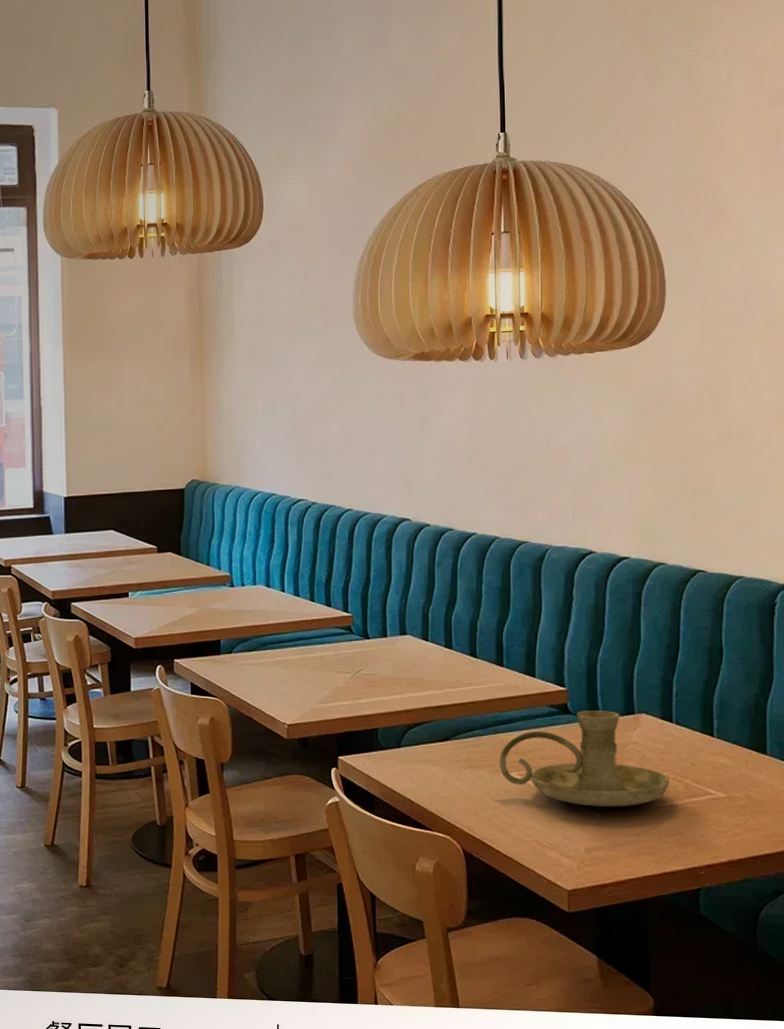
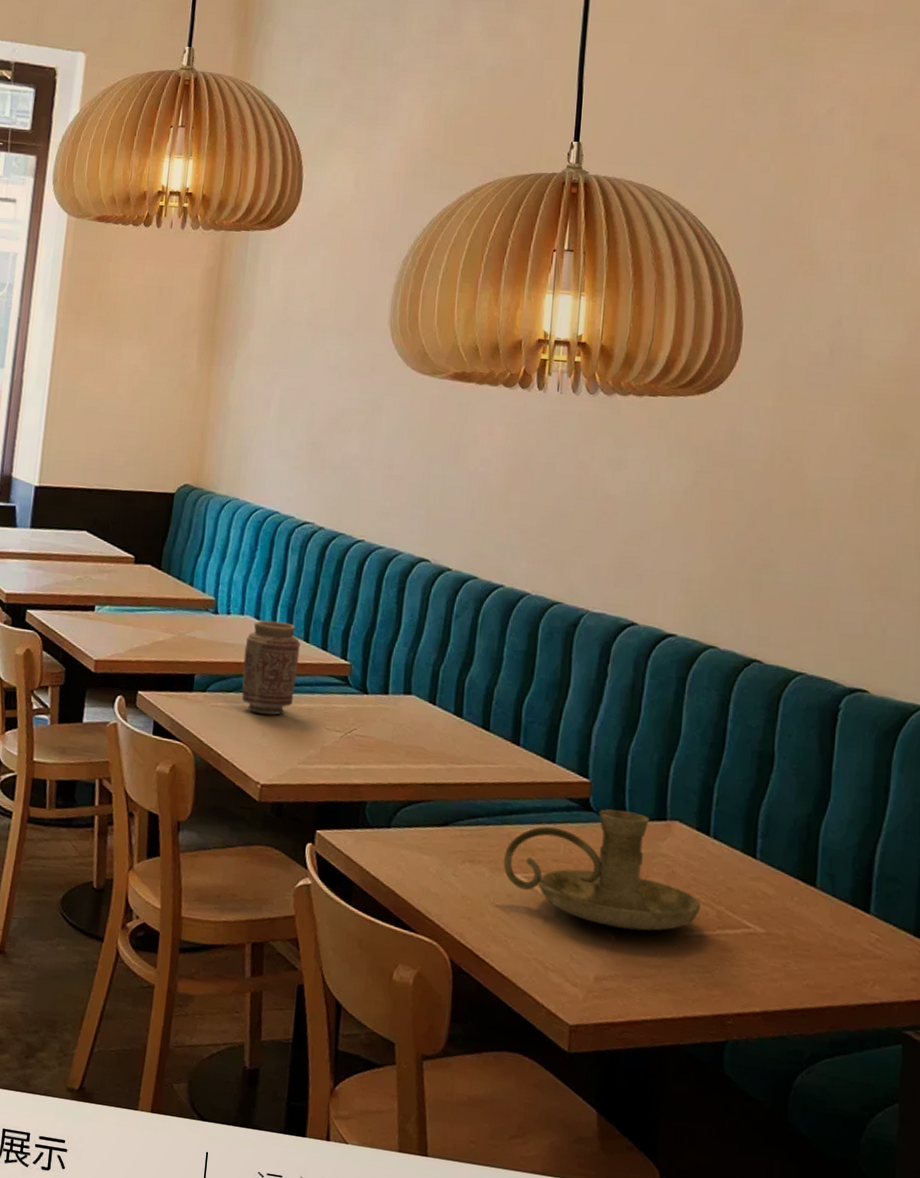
vase: none [260,587,308,666] -> present [241,620,301,715]

